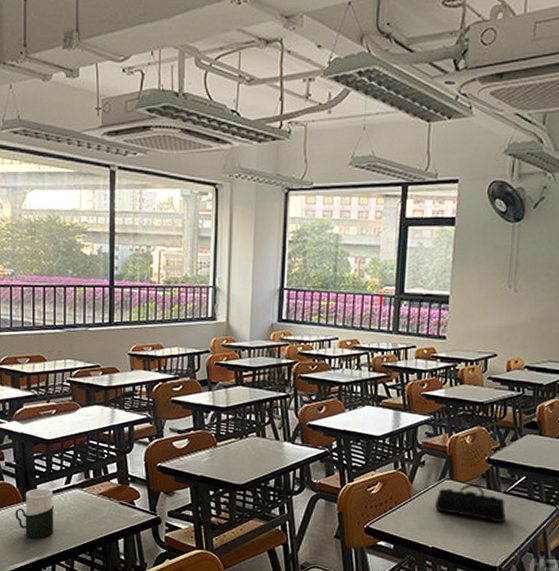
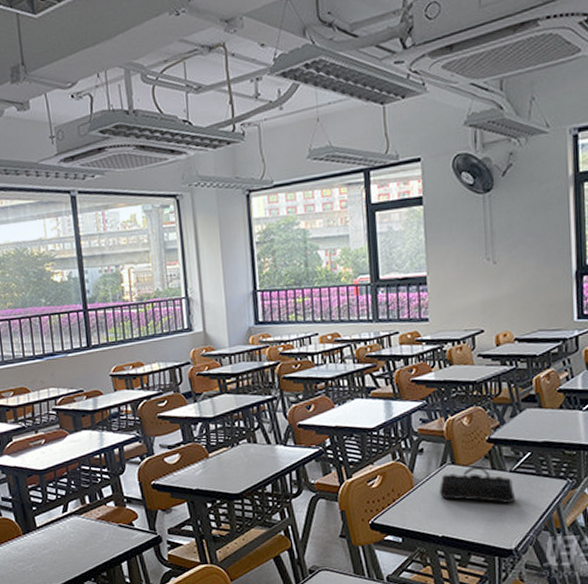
cup: present [15,488,55,539] -> none [16,519,57,571]

